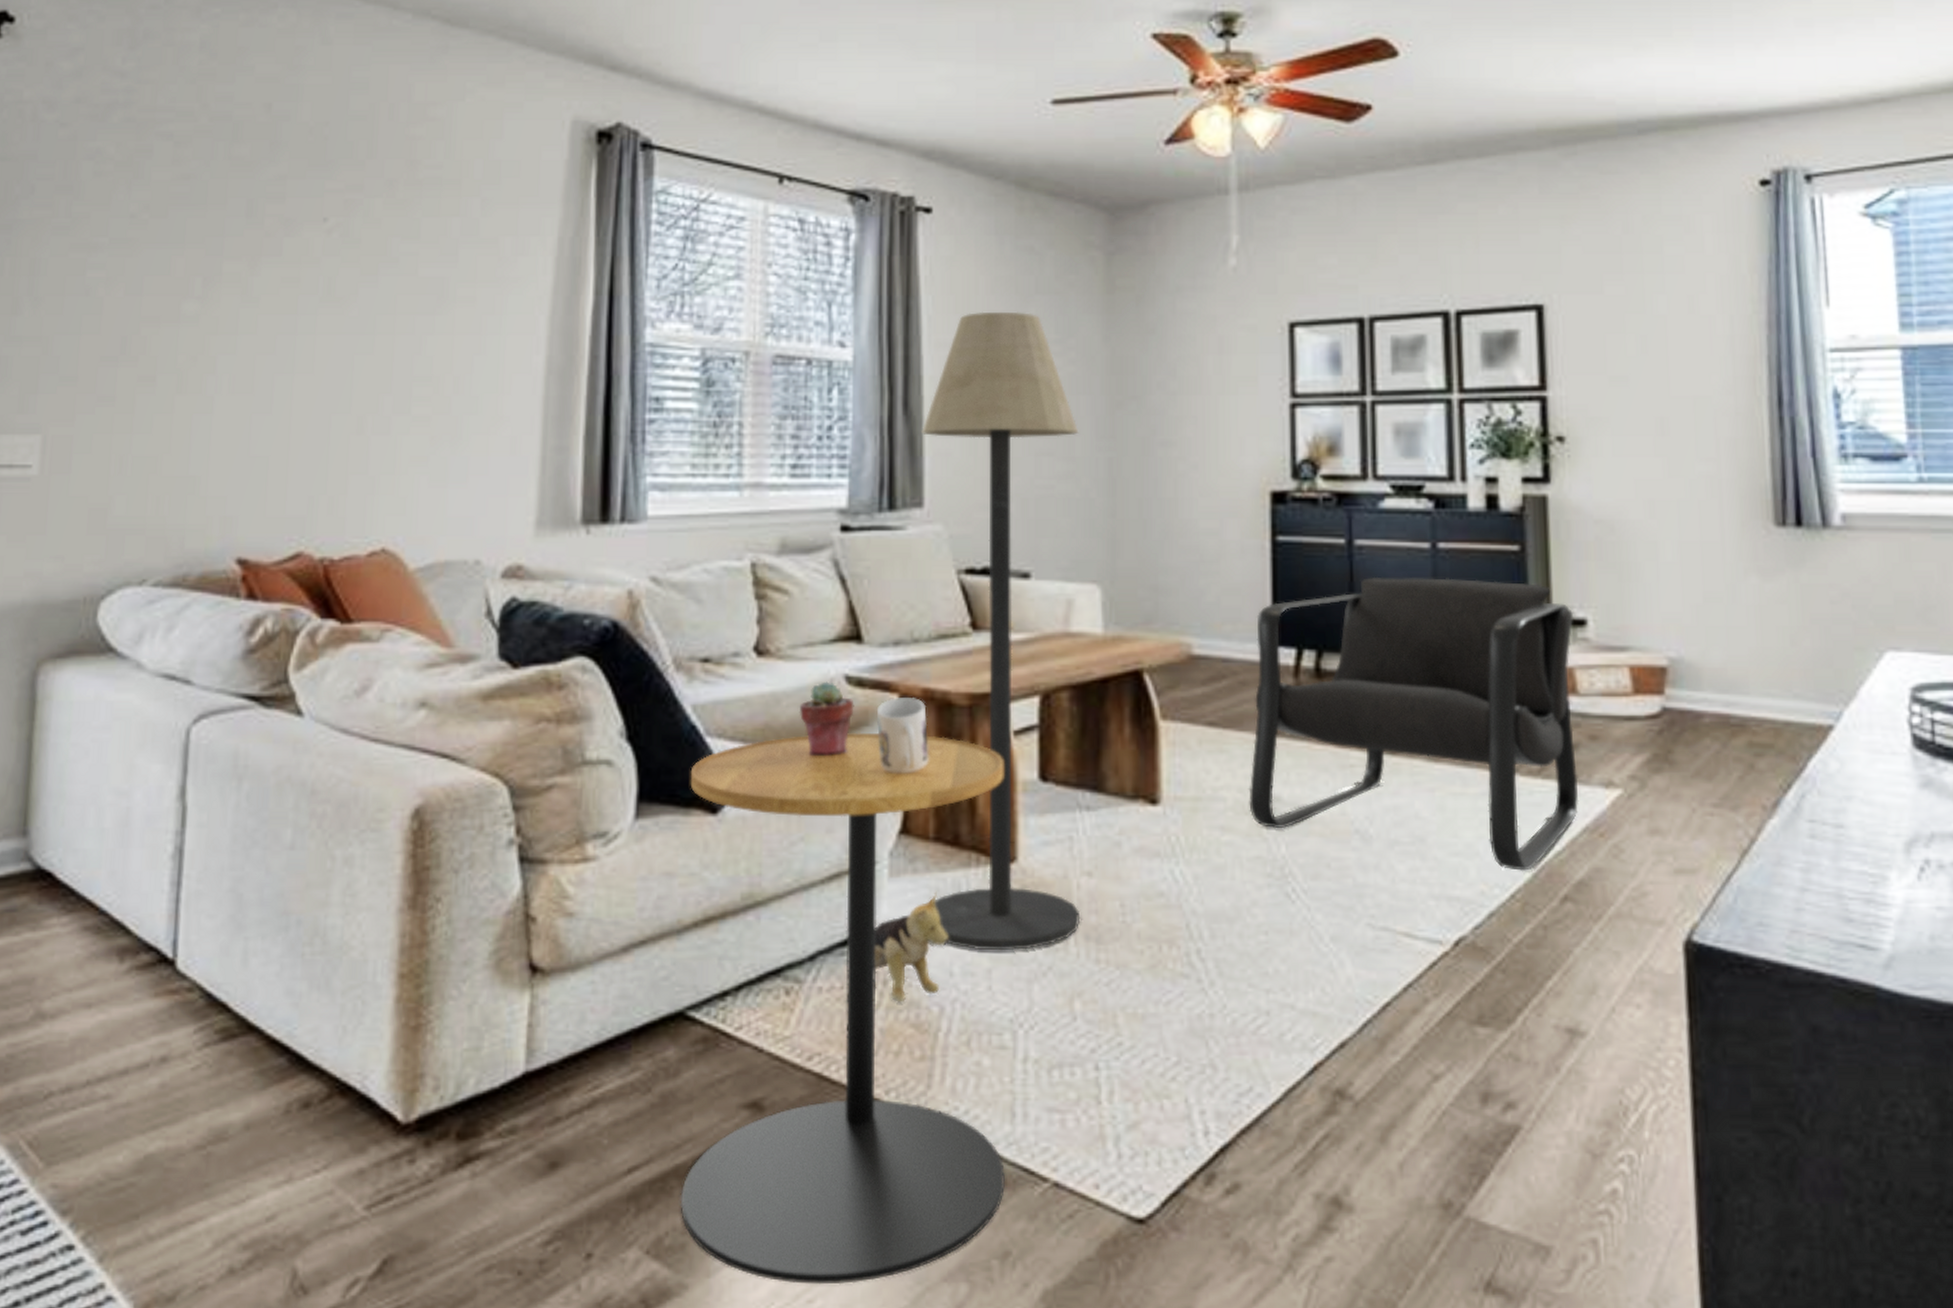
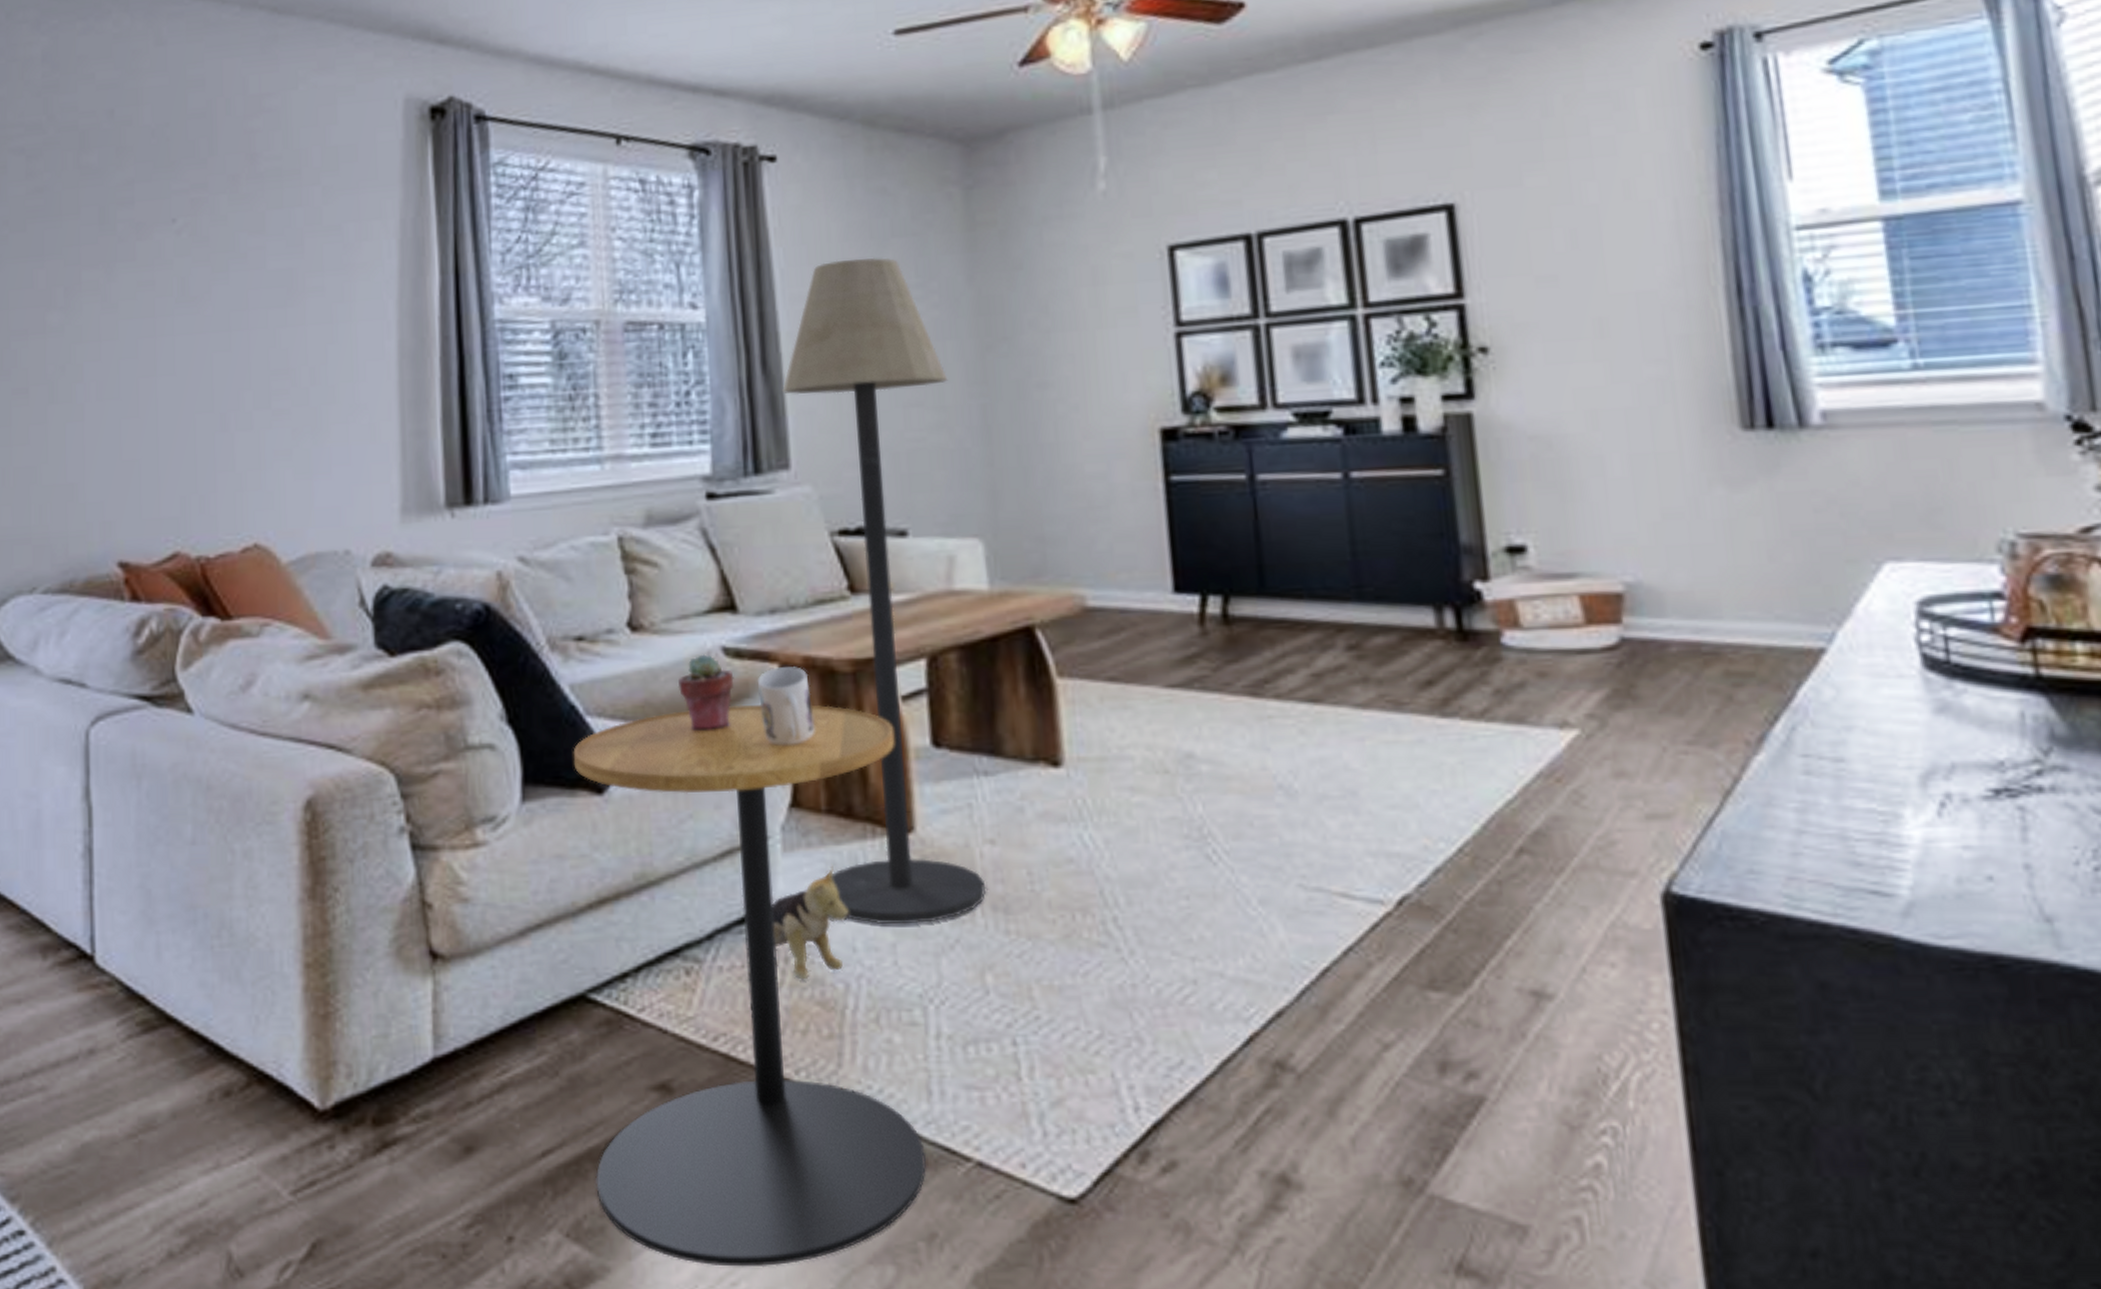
armchair: present [1249,576,1579,872] -> none [1153,509,1530,824]

